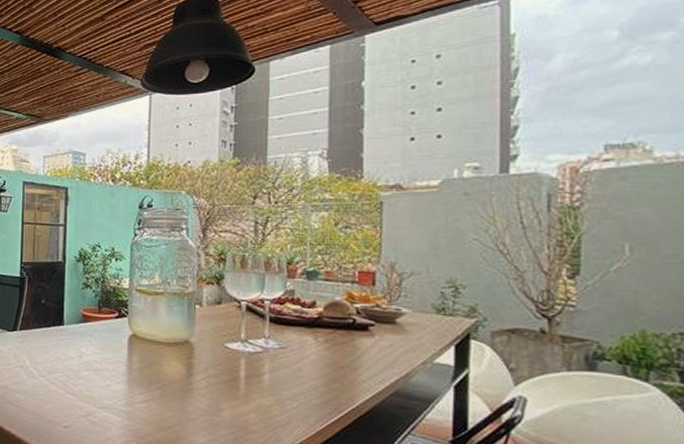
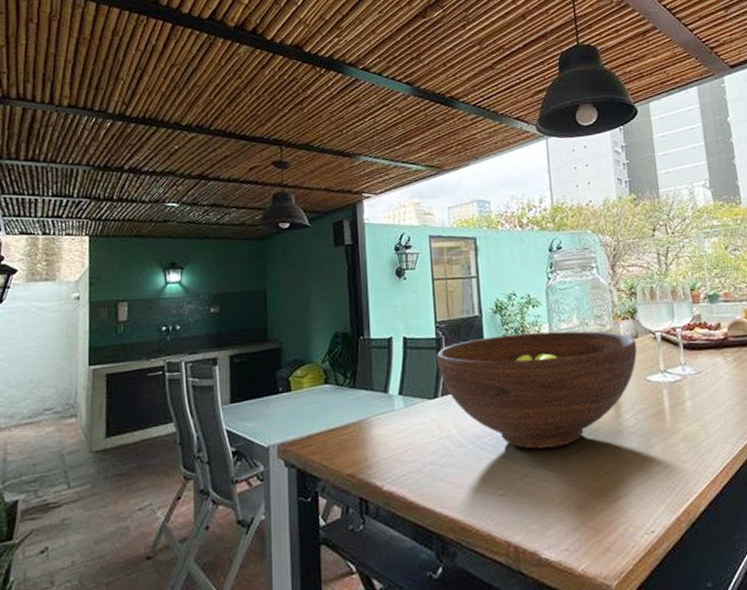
fruit bowl: none [18,283,219,395] -> present [436,330,638,449]

